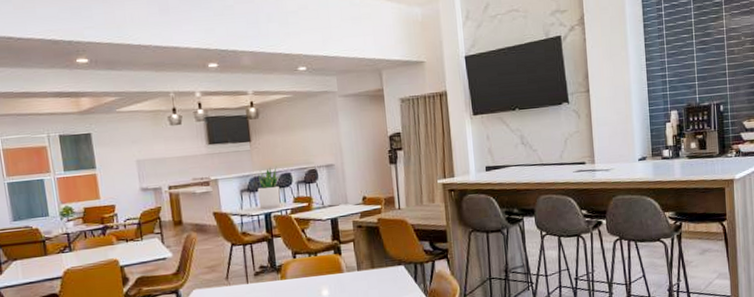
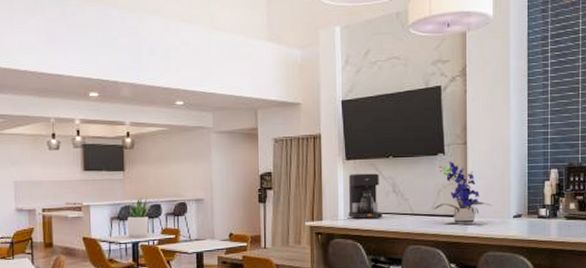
coffee maker: none [477,126,514,173] -> present [348,173,383,219]
flower arrangement: none [562,109,618,172] -> present [434,161,492,225]

